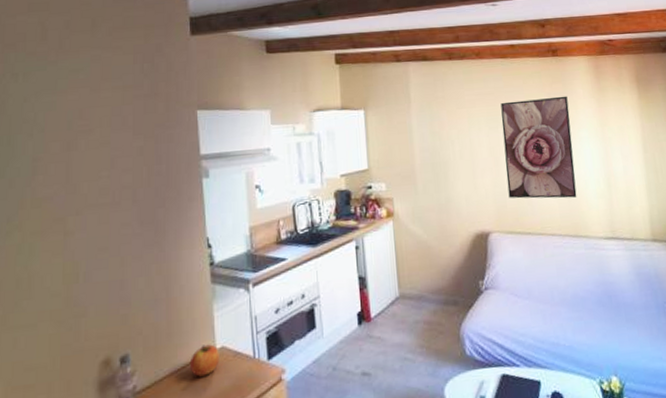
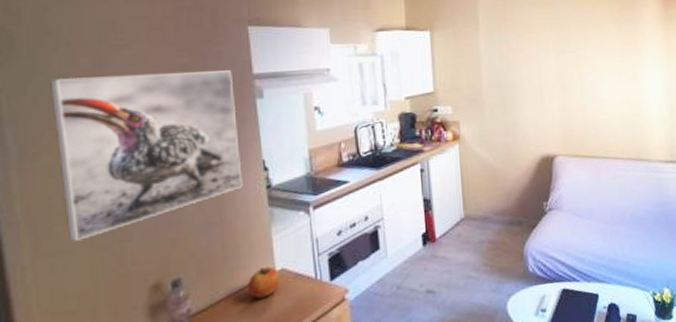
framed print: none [25,152,188,316] -> present [50,70,243,241]
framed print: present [501,96,577,199] -> none [570,22,641,124]

